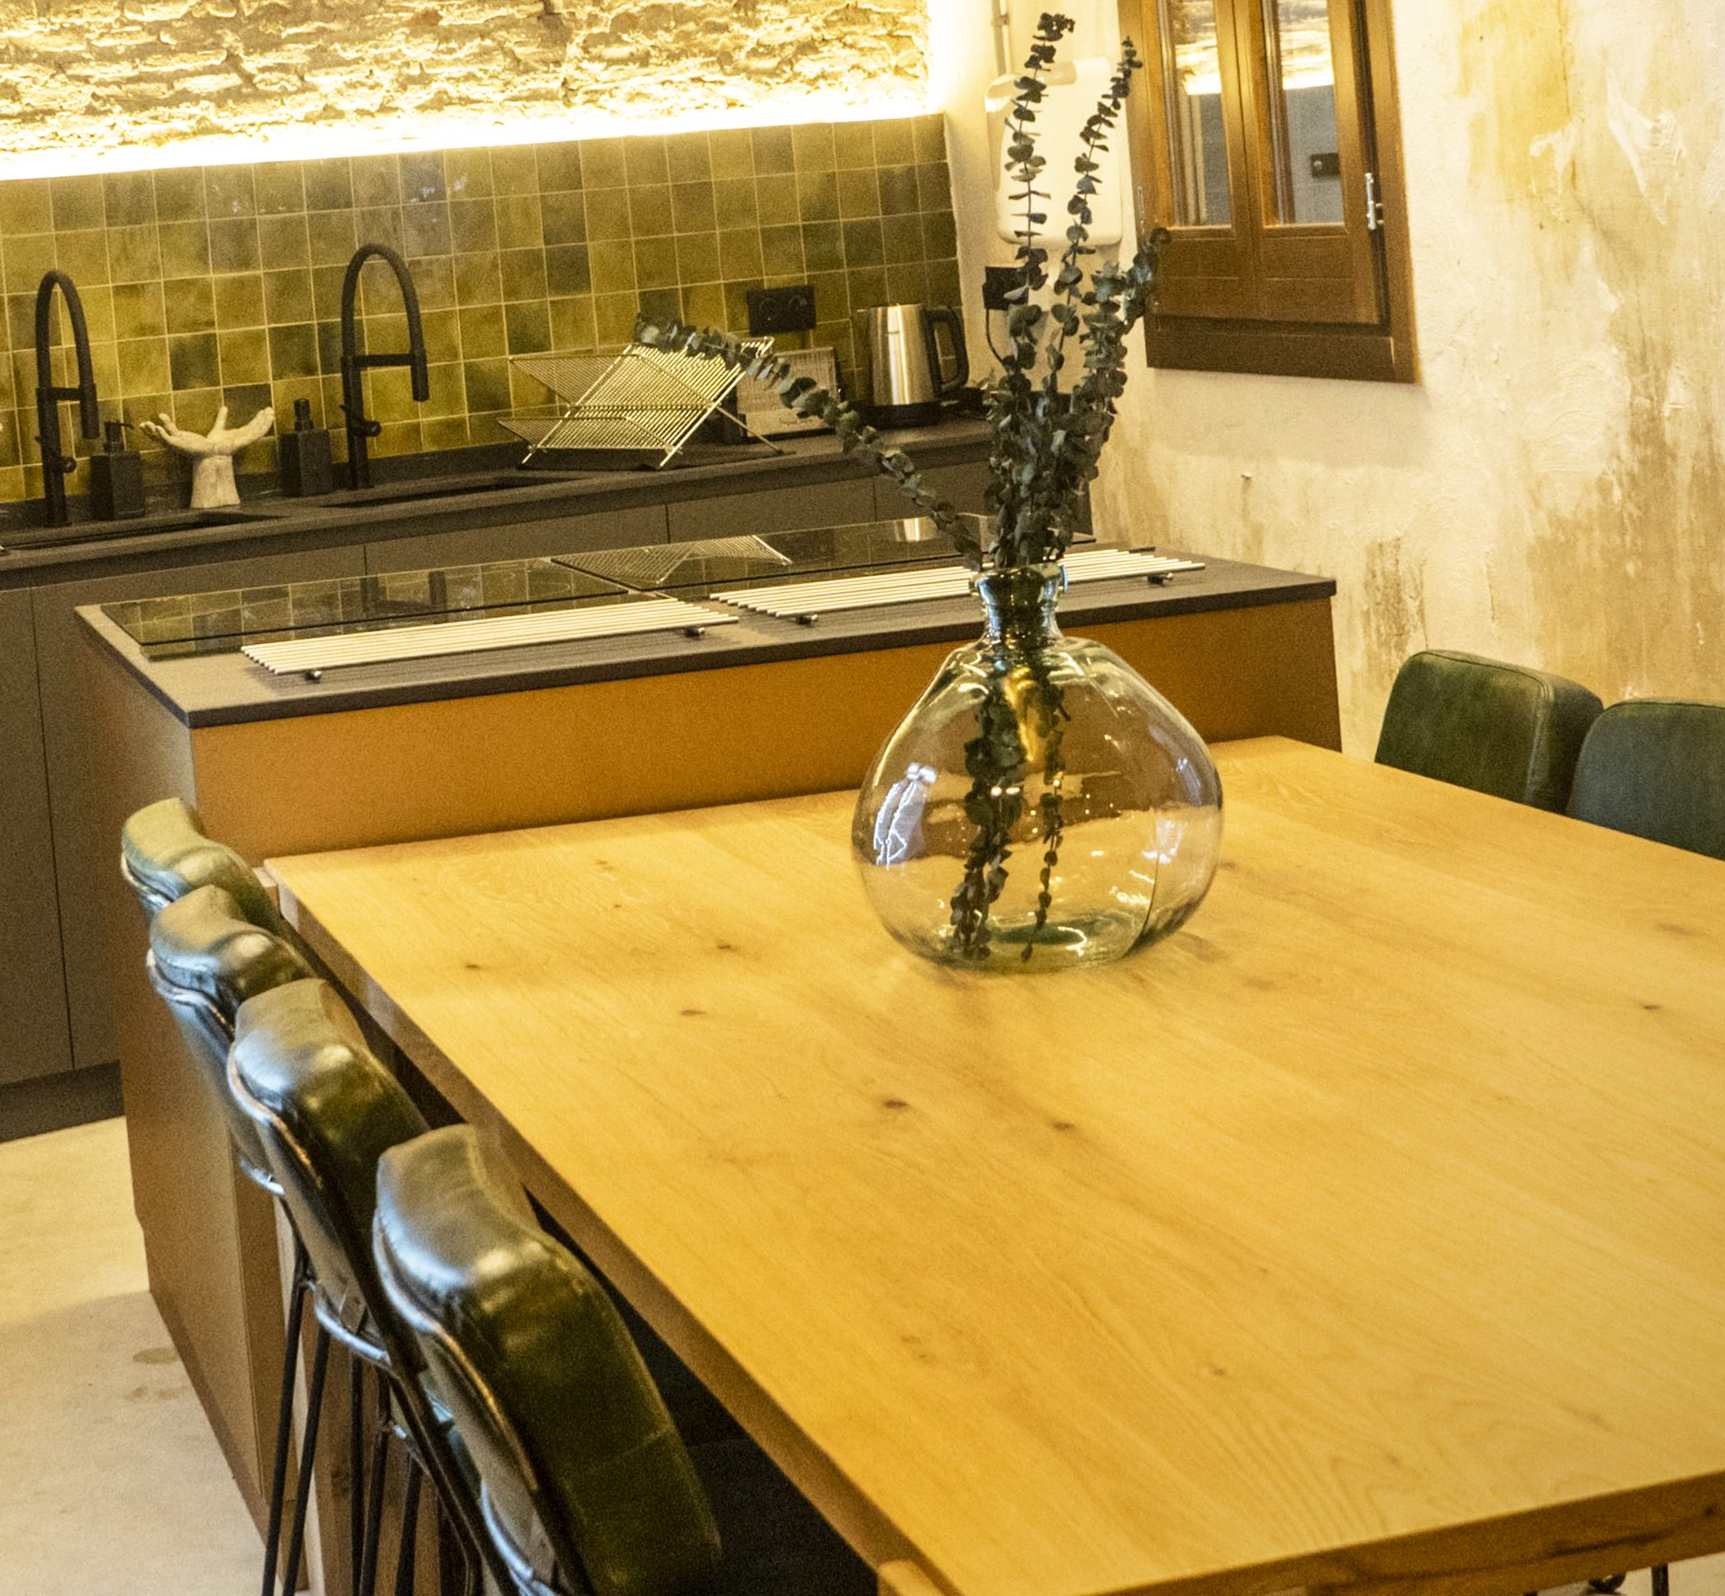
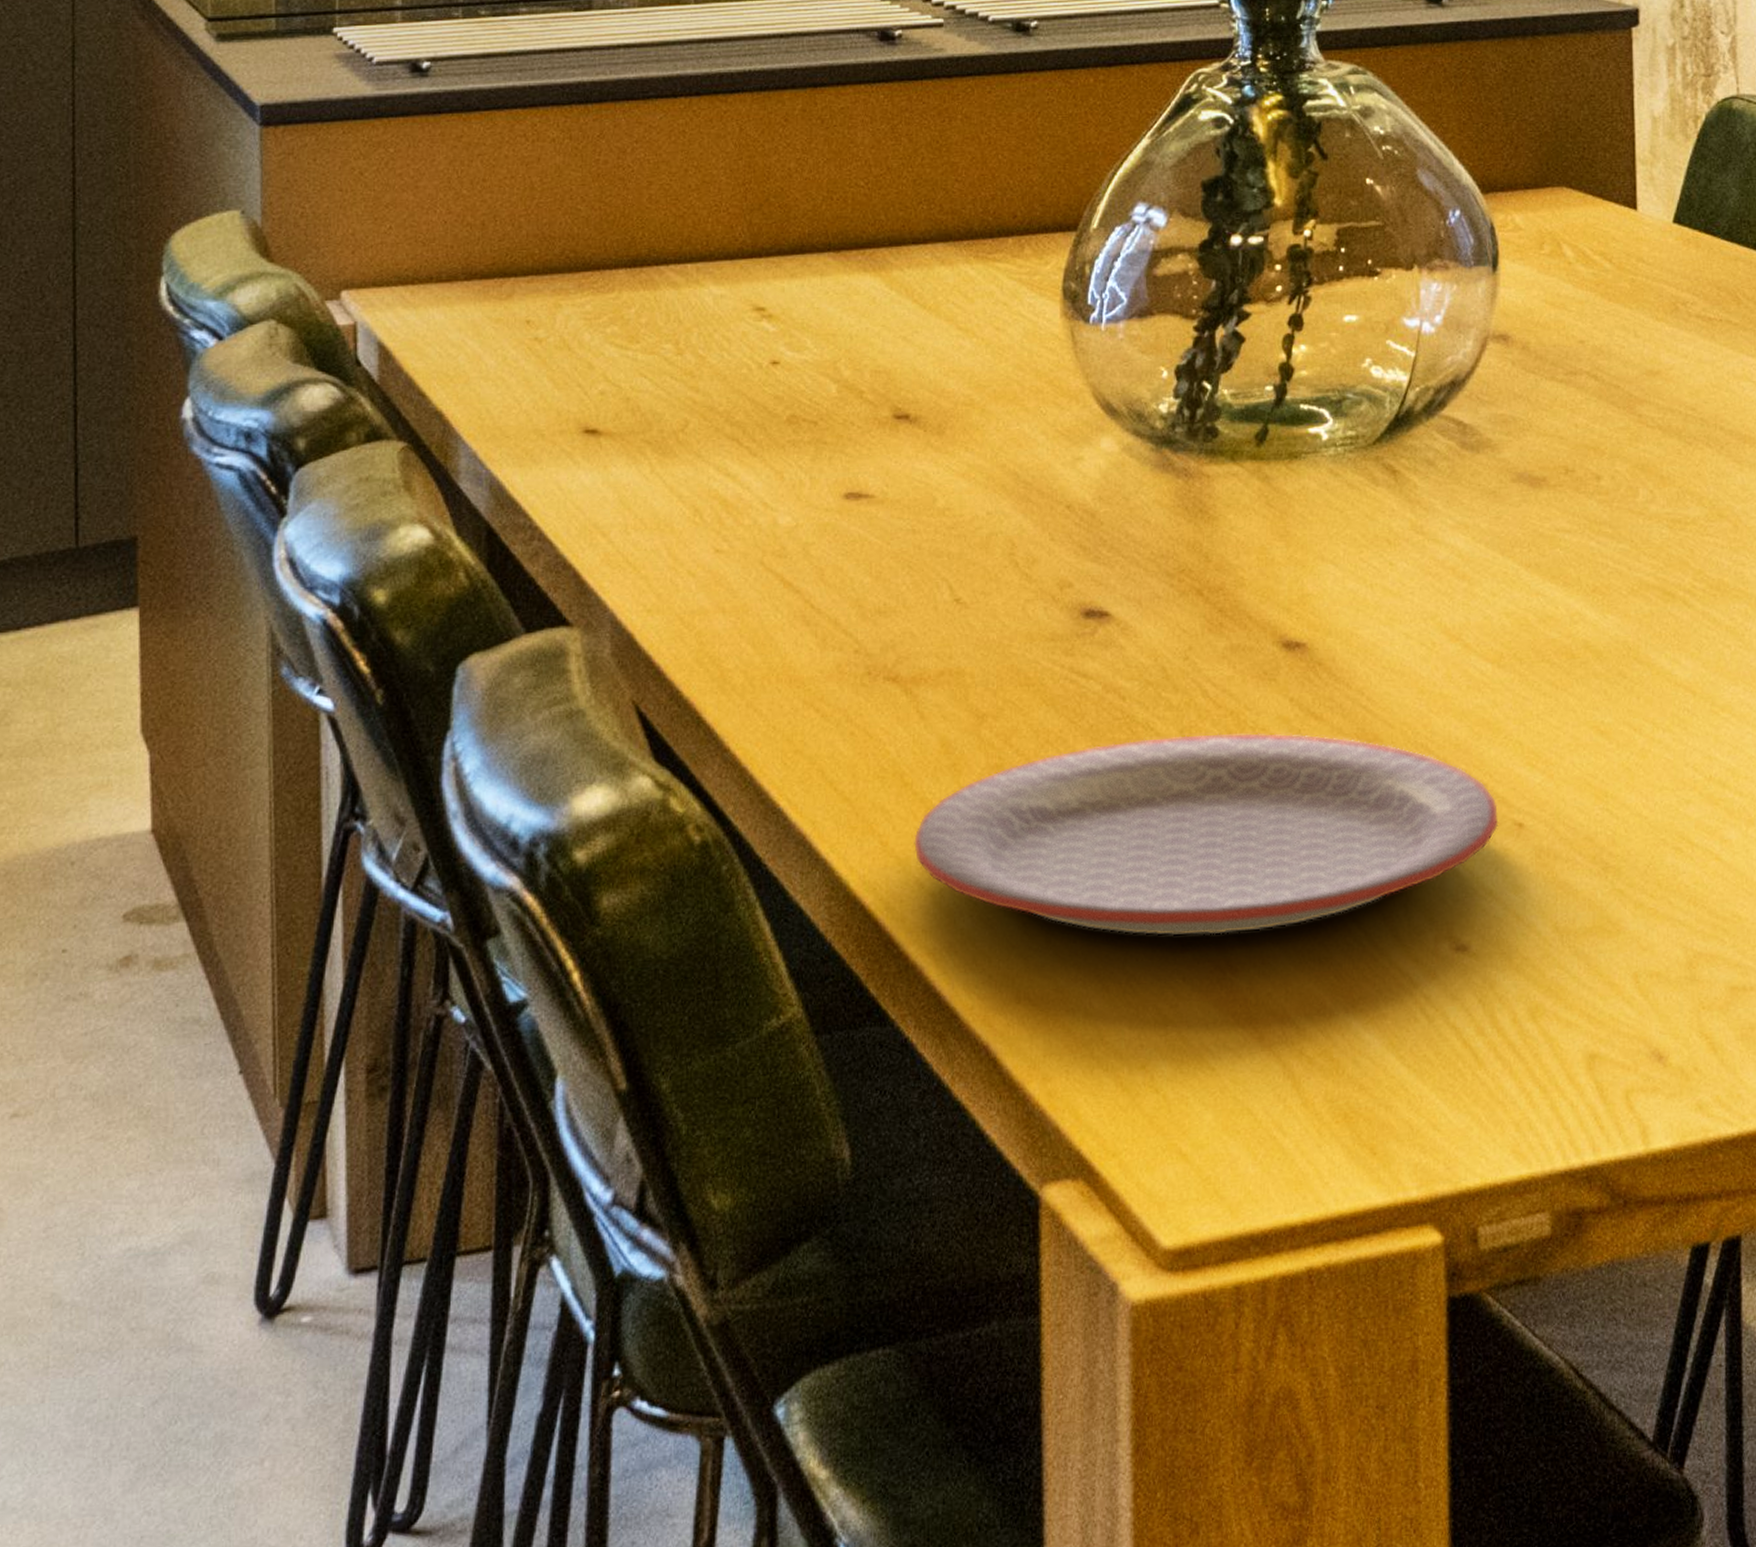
plate: none [756,1198,1247,1365] -> present [914,733,1499,936]

